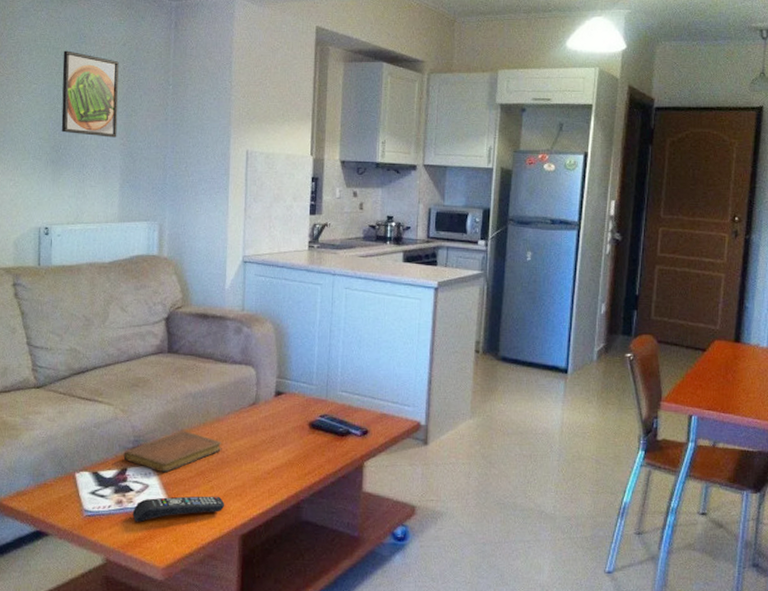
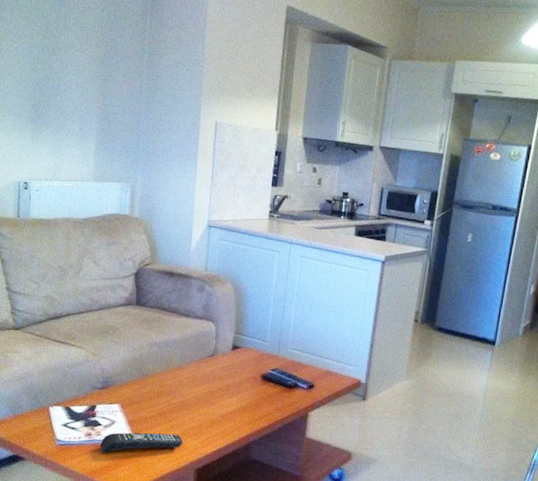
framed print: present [61,50,119,138] -> none [40,12,97,101]
notebook: present [123,431,222,473] -> none [93,375,183,412]

